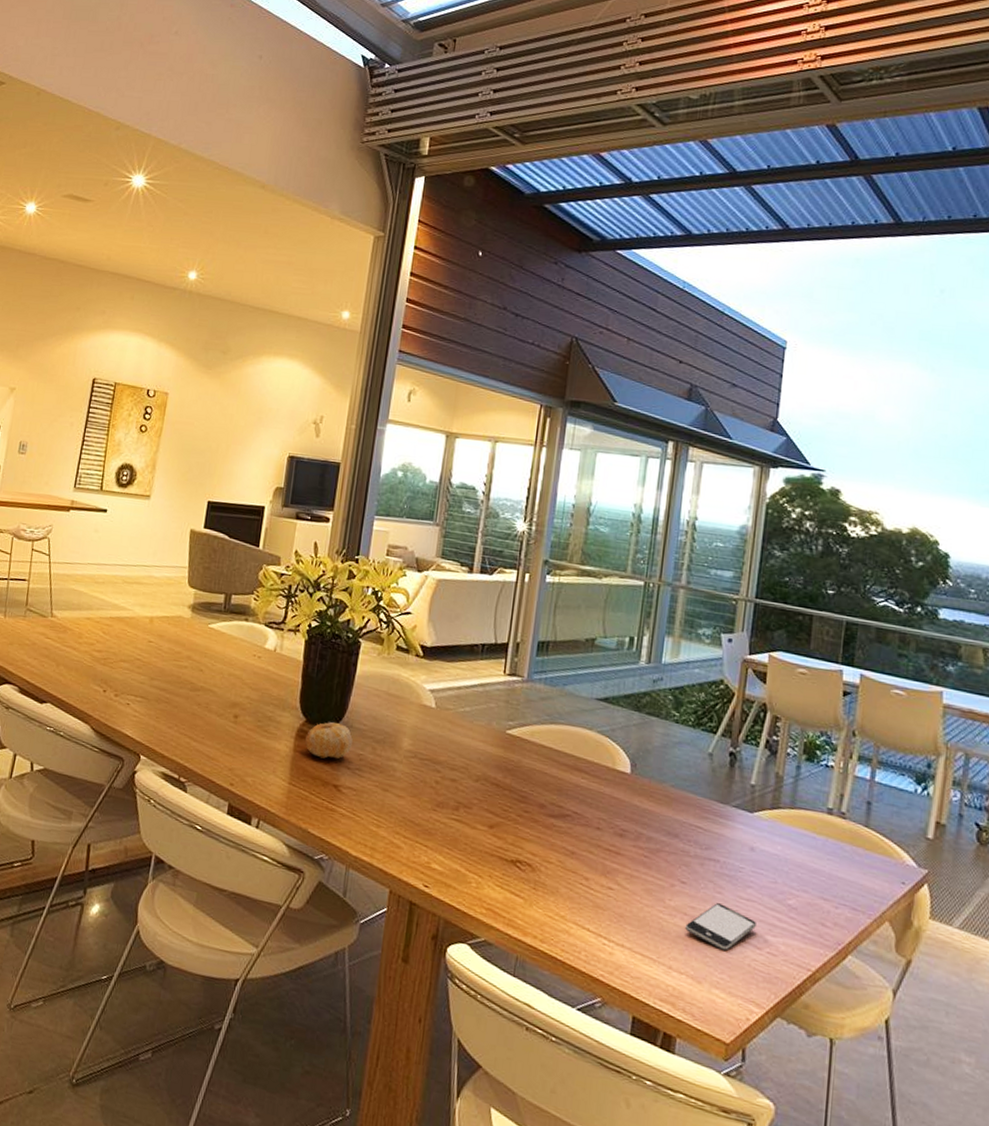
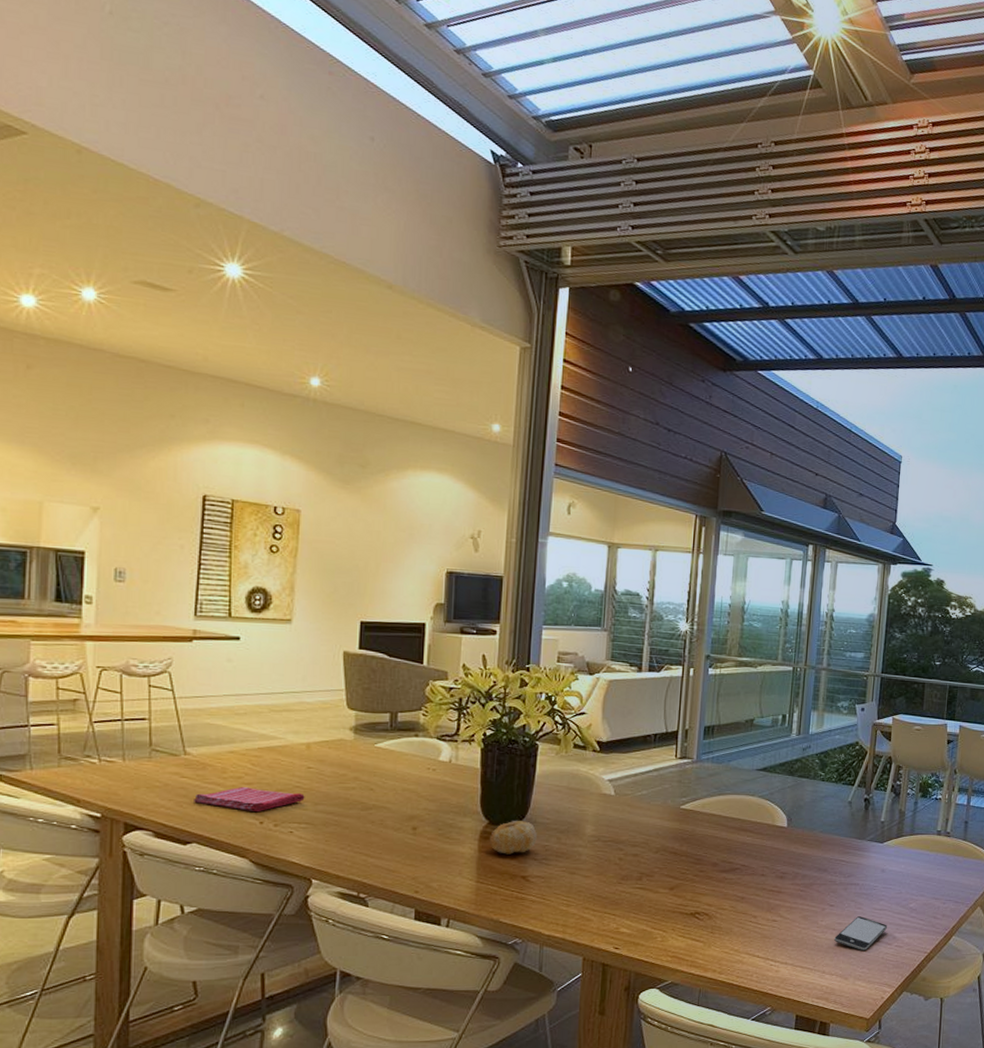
dish towel: none [53,652,144,681] -> present [194,786,305,813]

